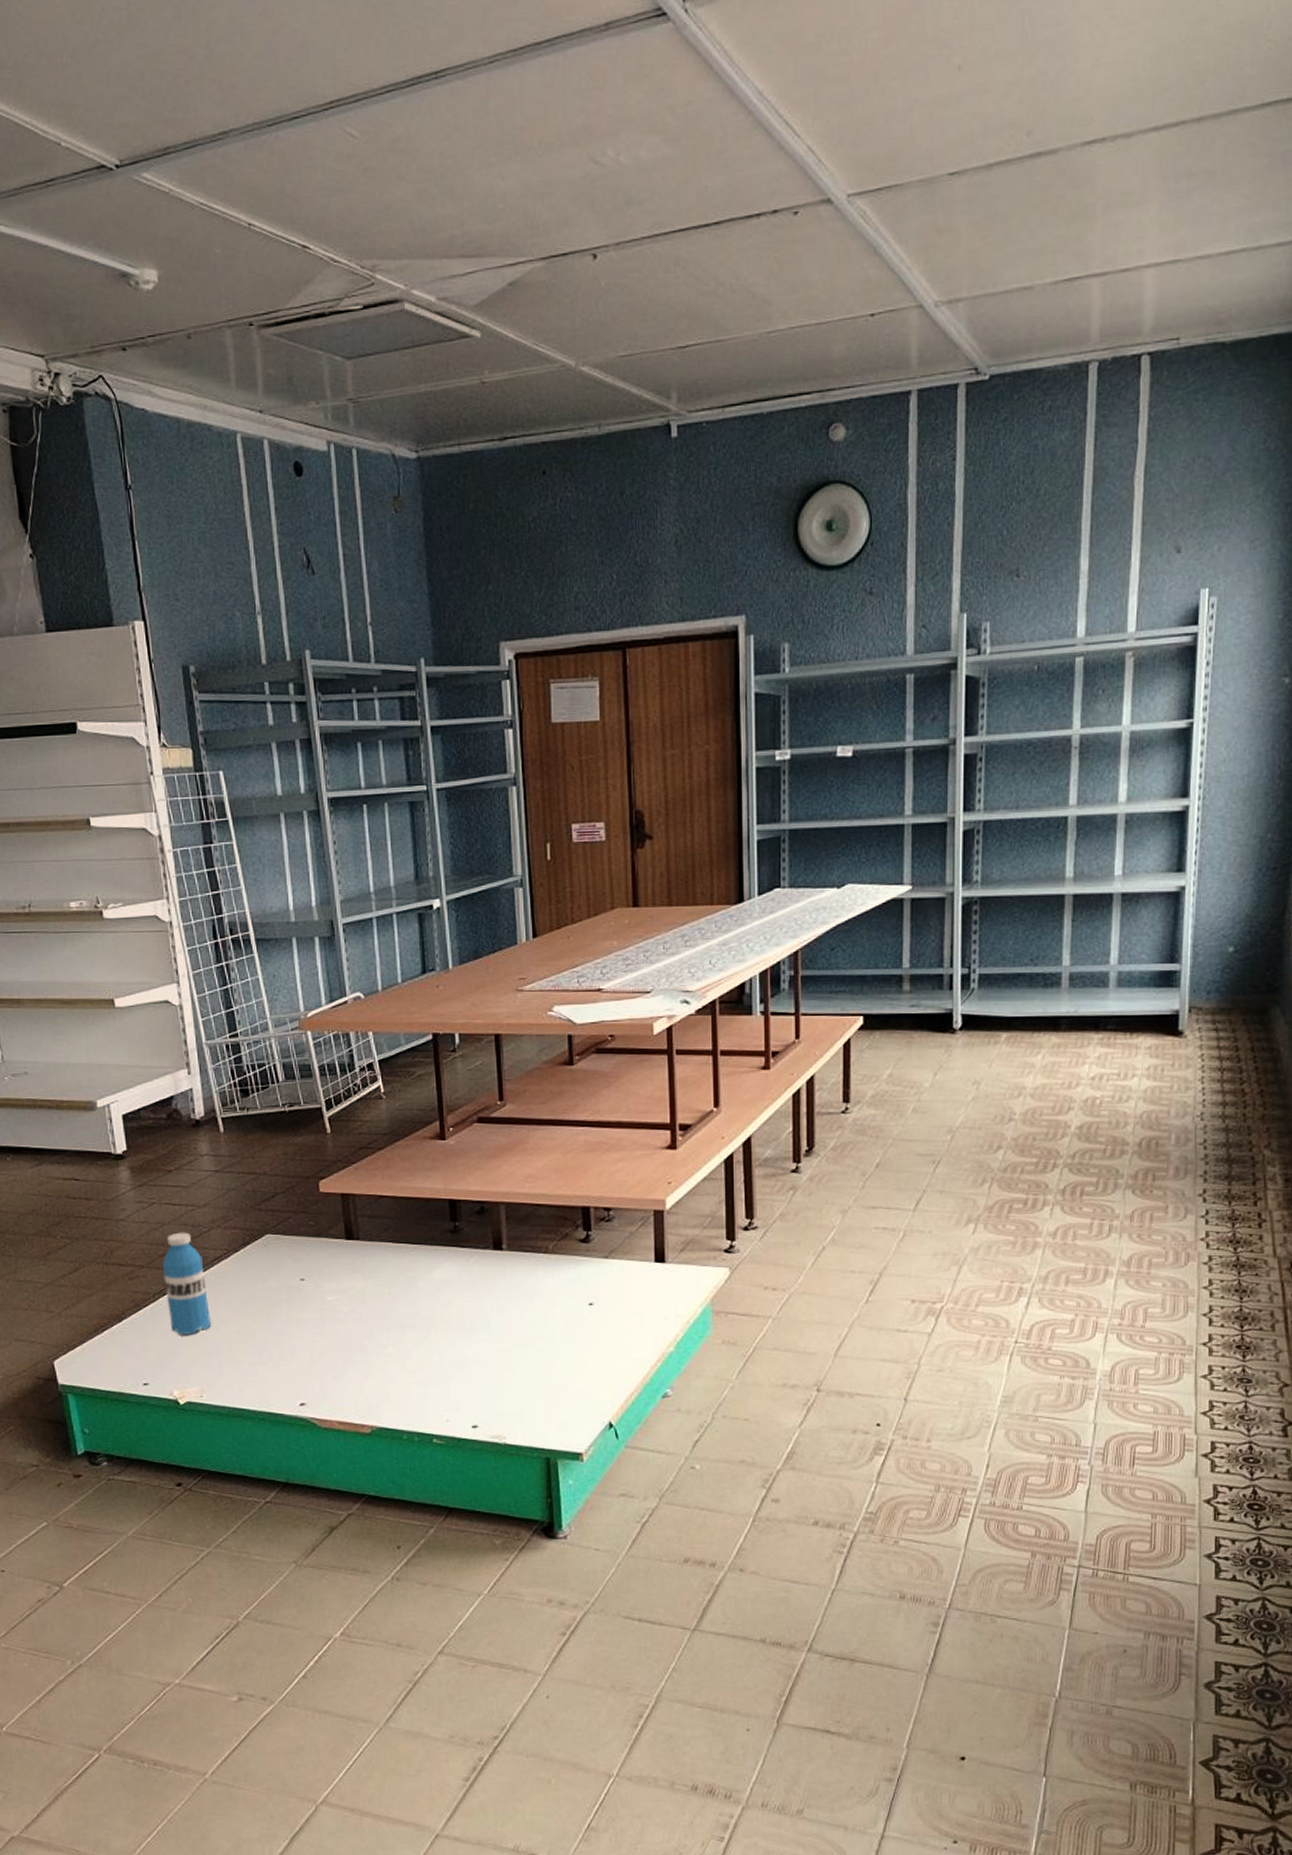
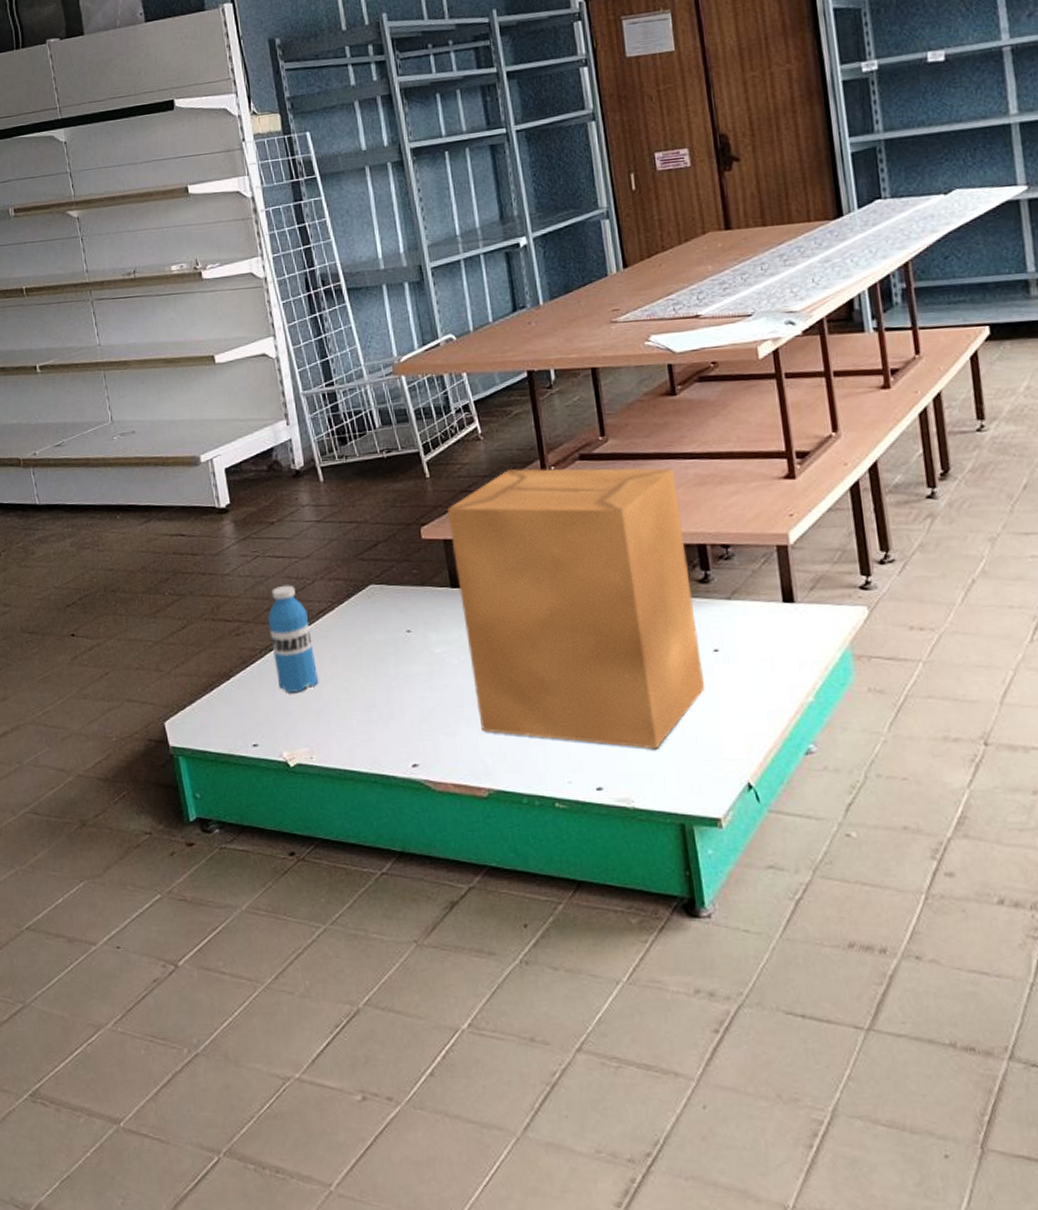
cardboard box: none [346,1129,578,1392] -> present [447,467,704,750]

